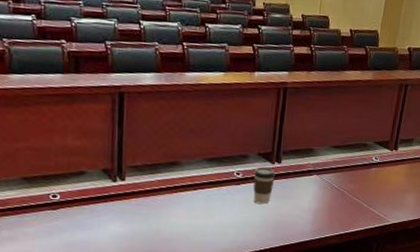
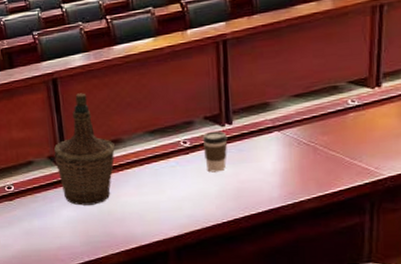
bottle: none [109,111,172,223] -> present [54,93,115,206]

